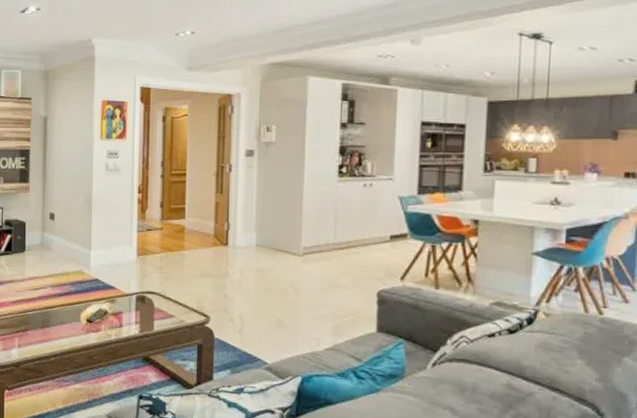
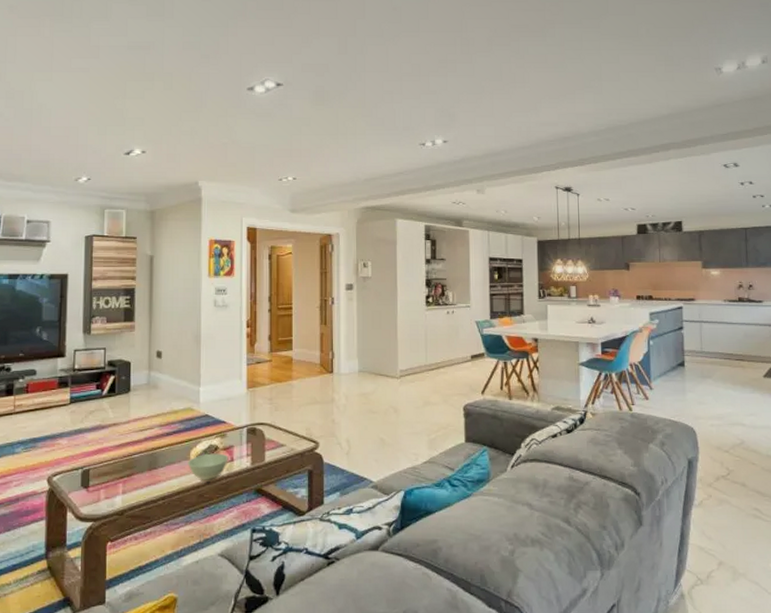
bowl: none [78,317,118,346] -> present [188,453,229,483]

